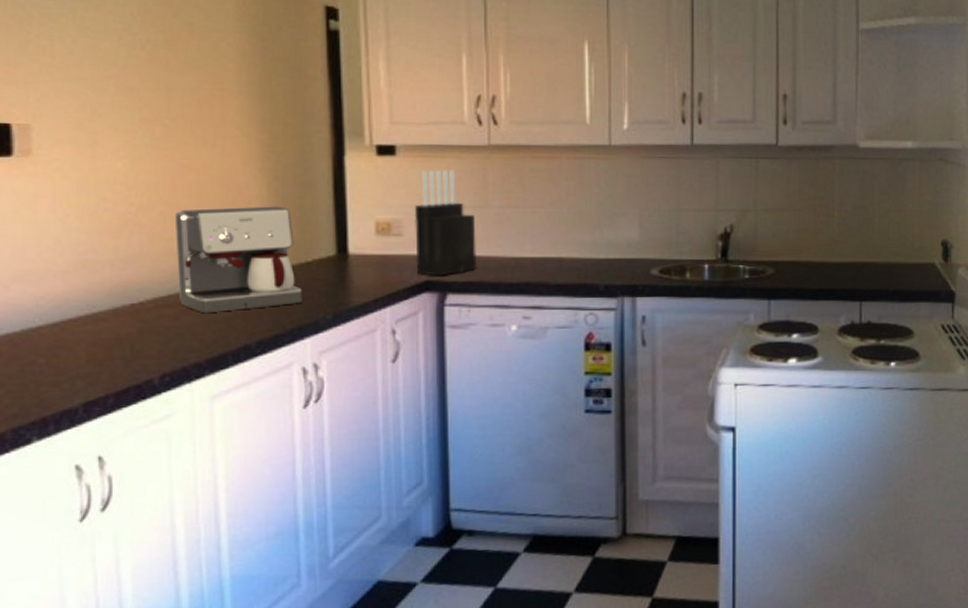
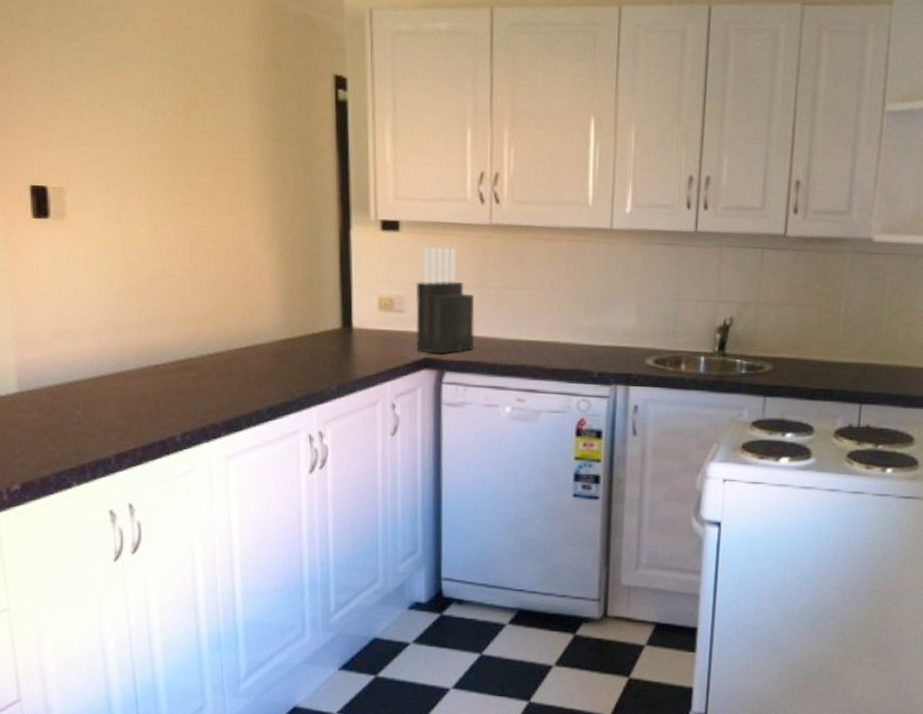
coffee maker: present [174,206,302,314] -> none [193,276,309,378]

